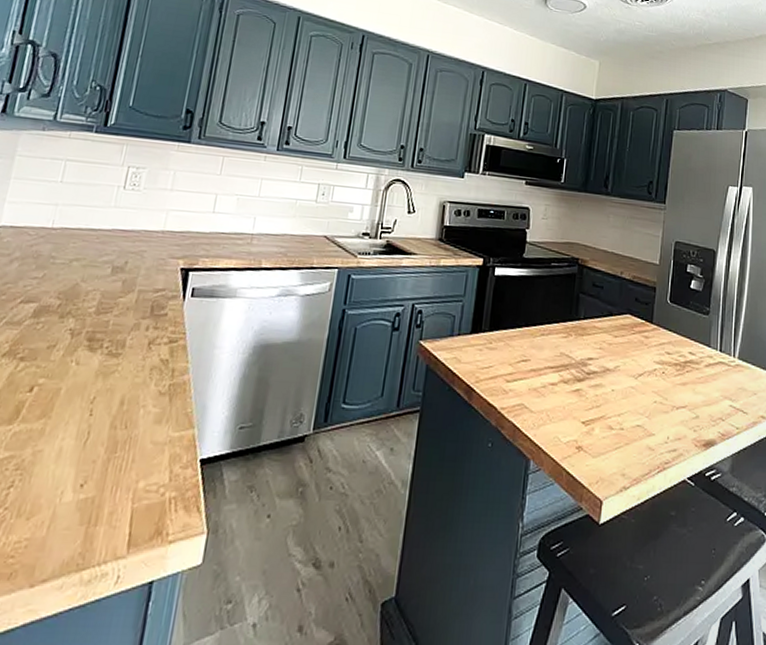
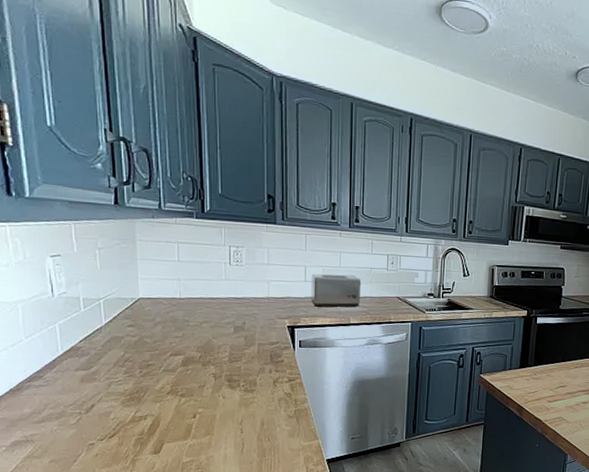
toaster: none [216,203,283,247] -> present [311,274,362,307]

